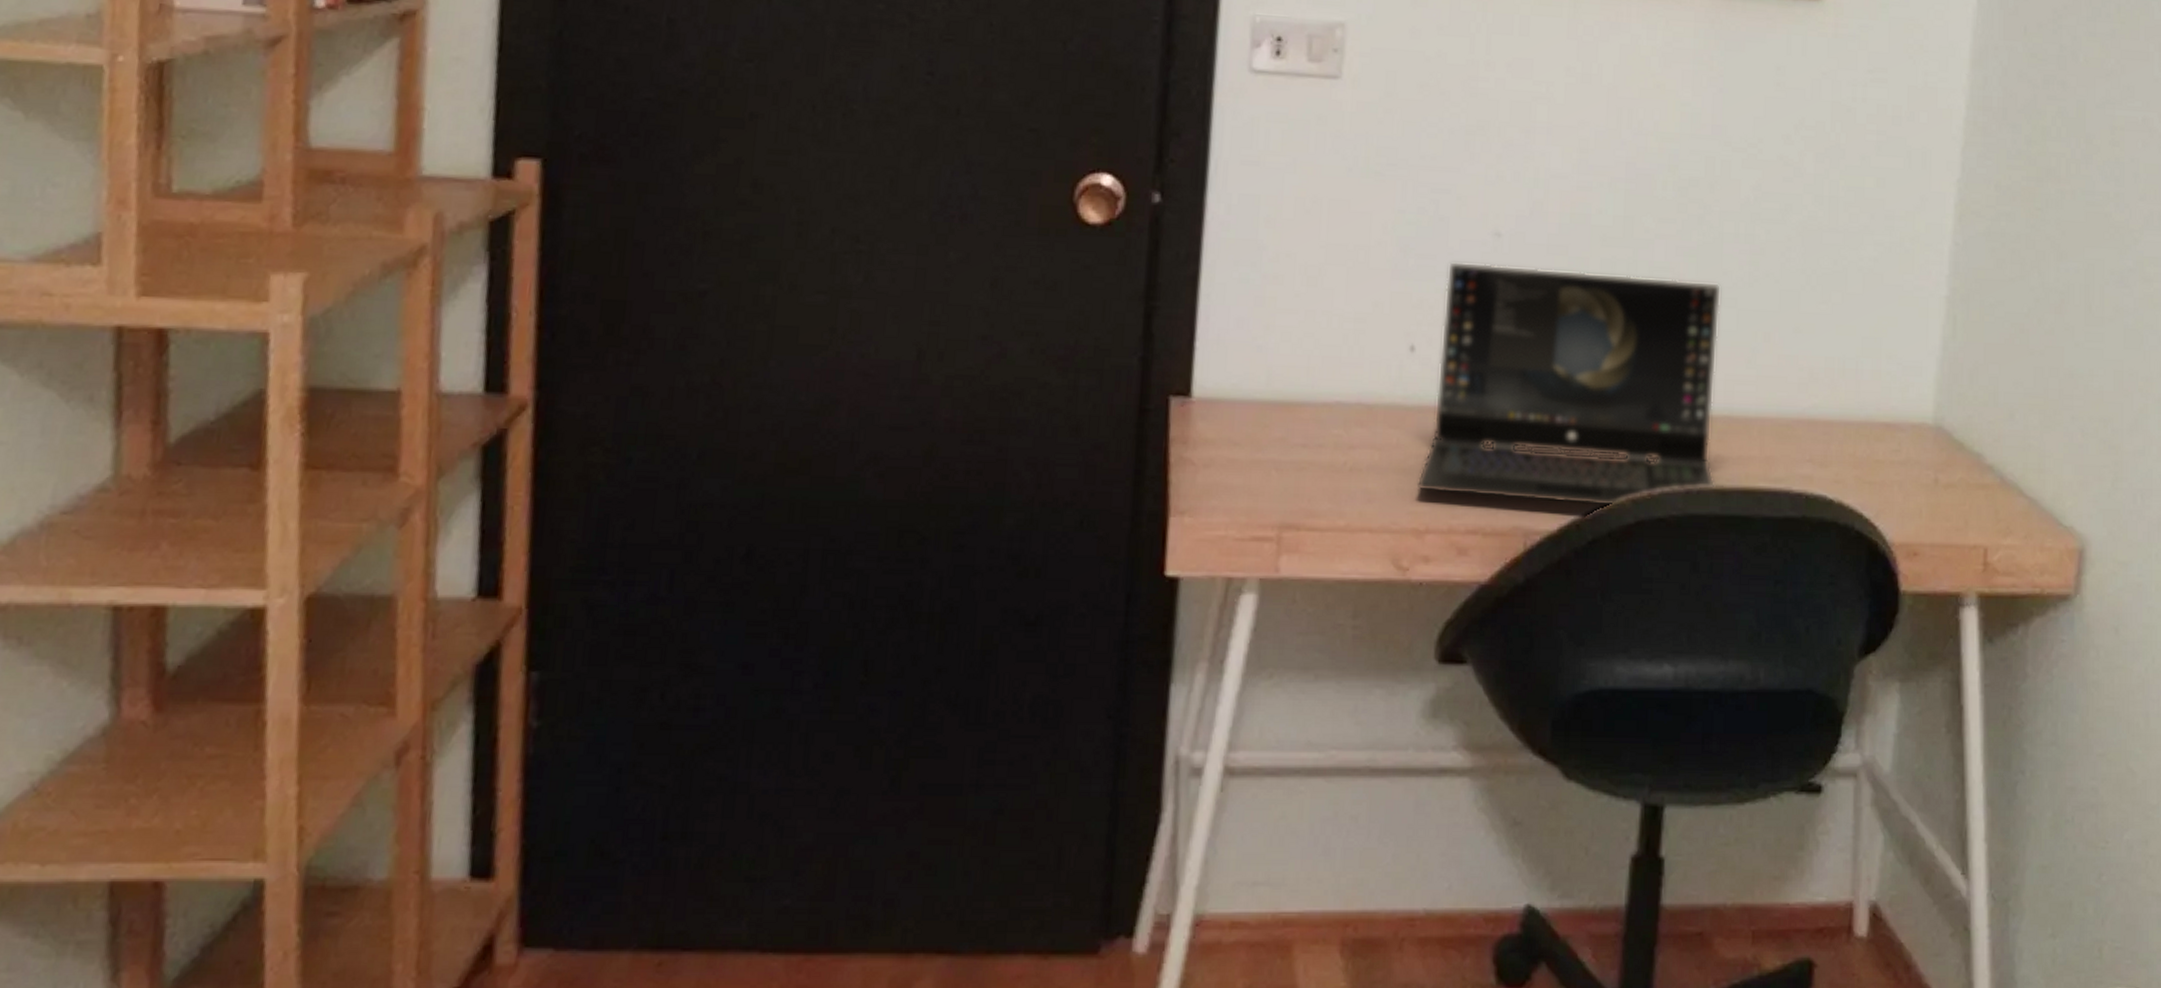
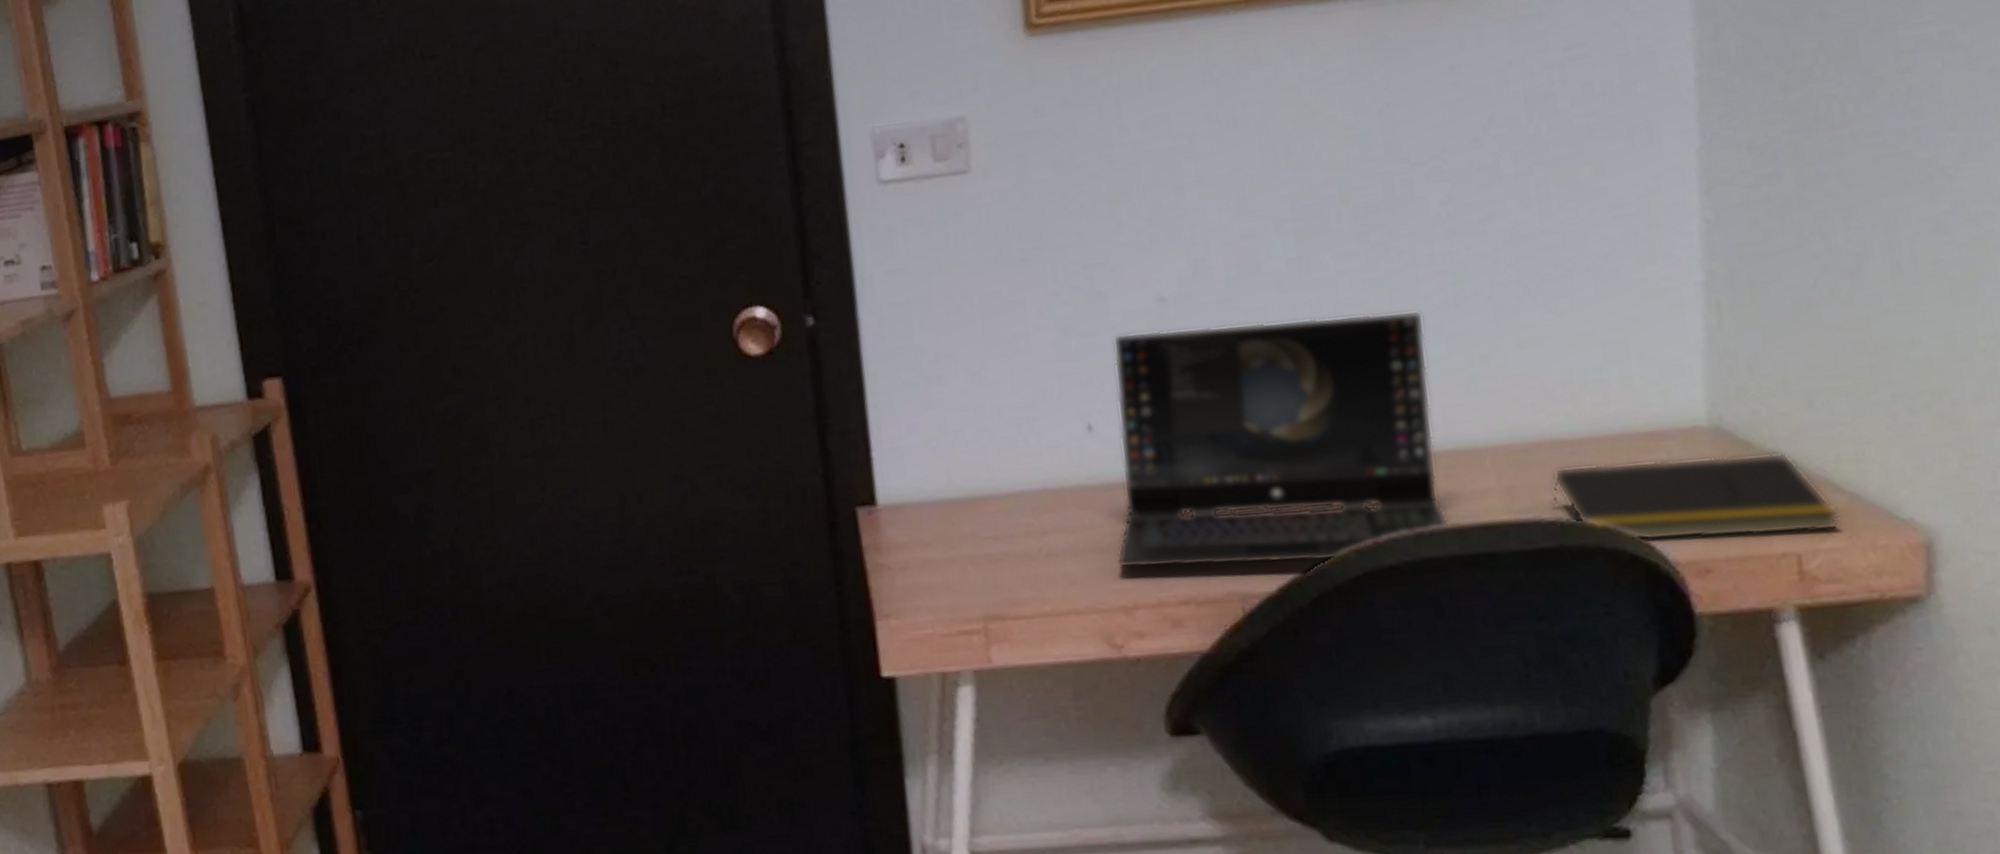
notepad: none [1800,443,2021,530] -> present [1551,452,1841,542]

